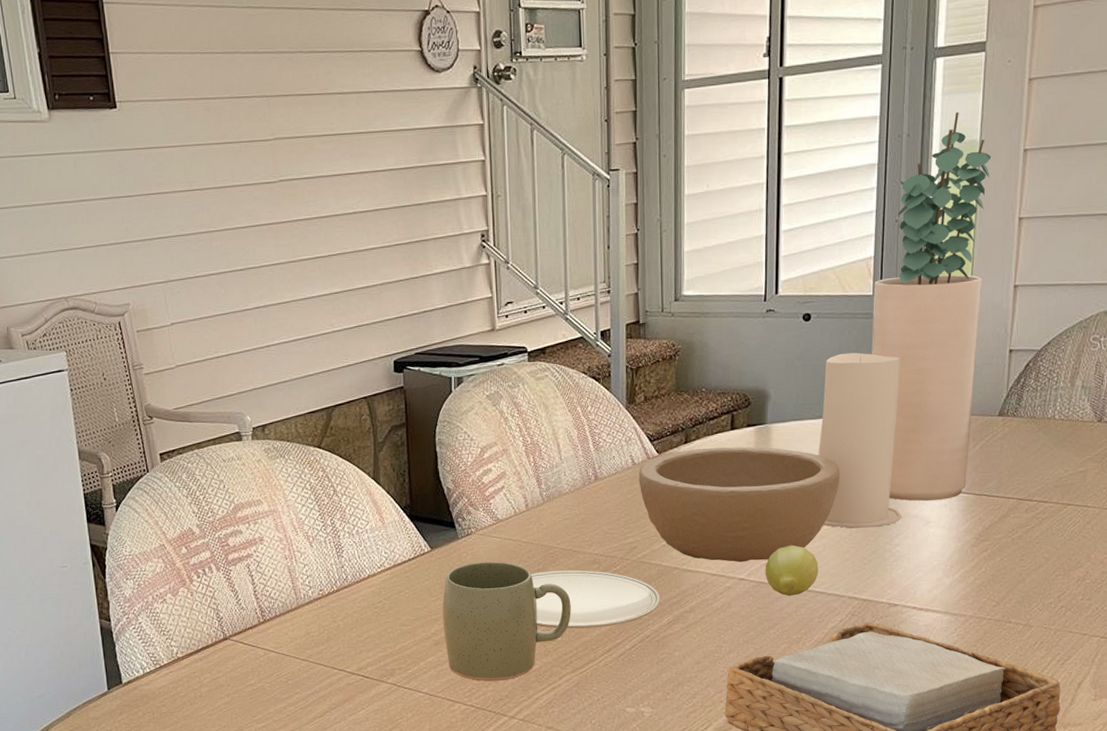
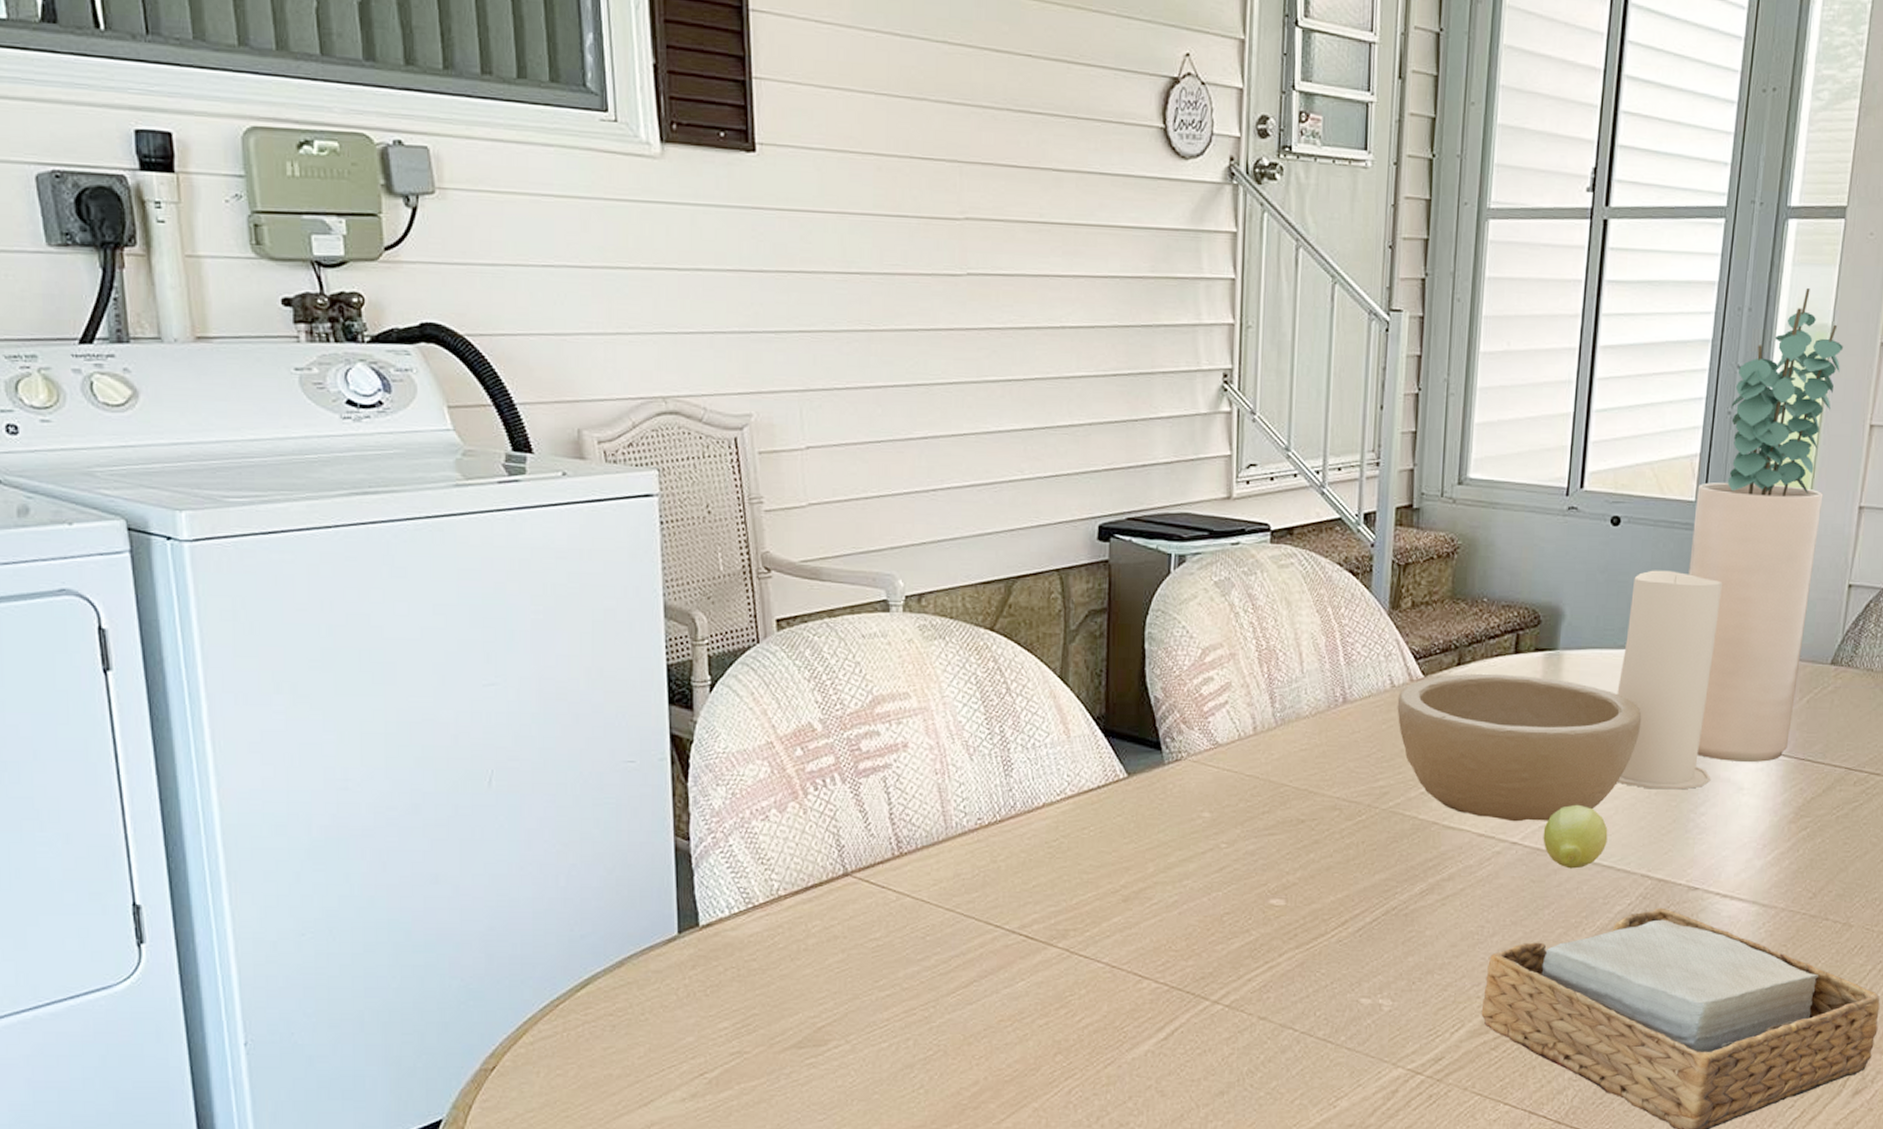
mug: present [442,561,571,682] -> none [1135,797,1301,954]
plate: present [531,570,661,629] -> none [1253,815,1414,893]

